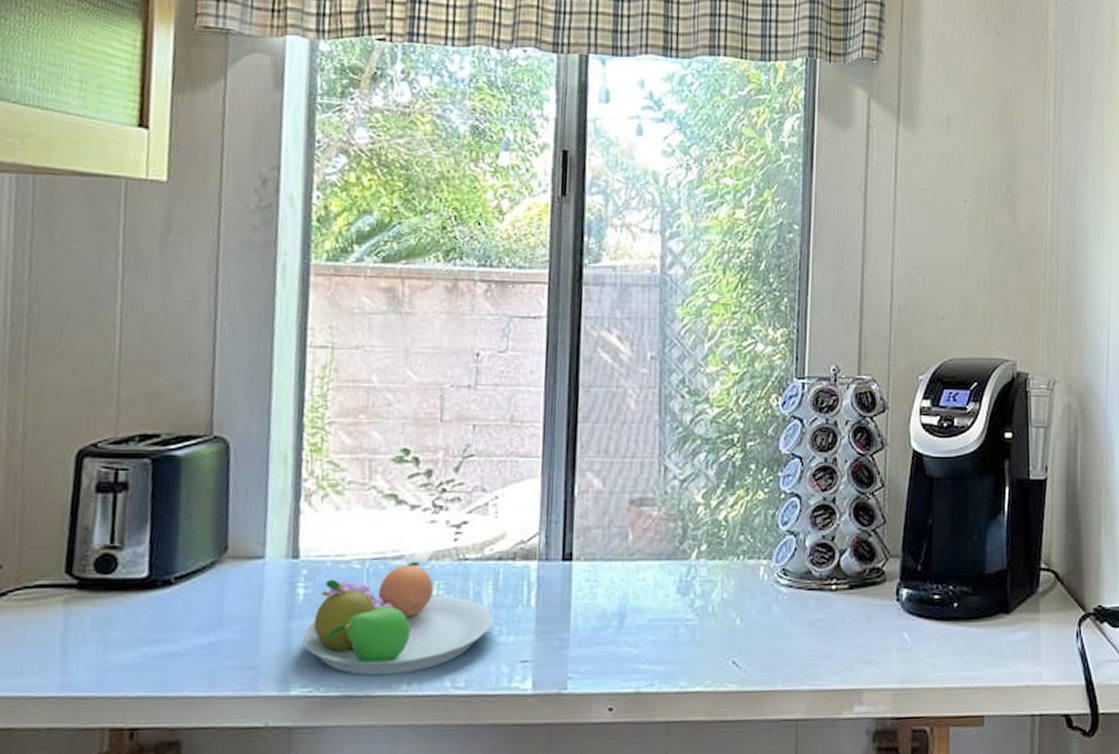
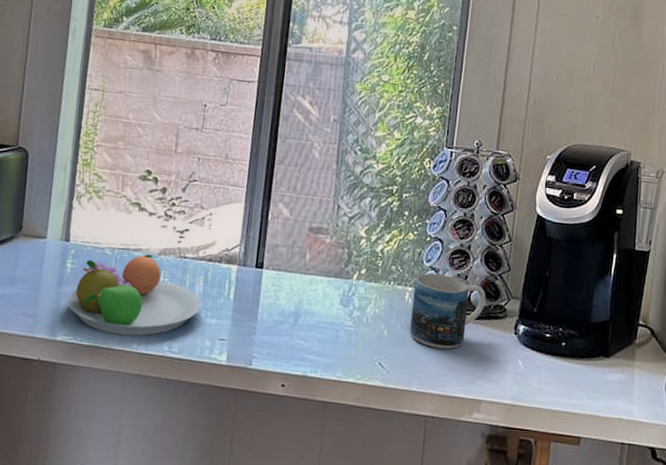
mug: none [768,538,859,632] -> present [410,273,486,350]

